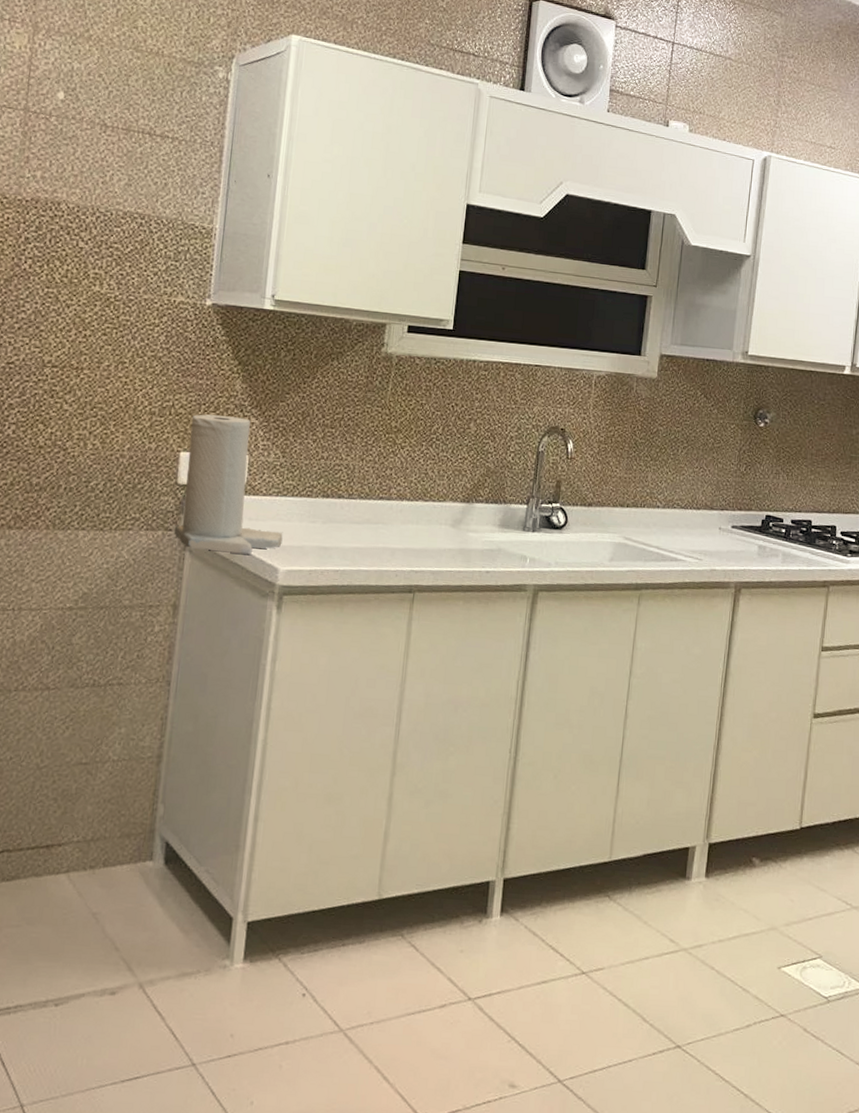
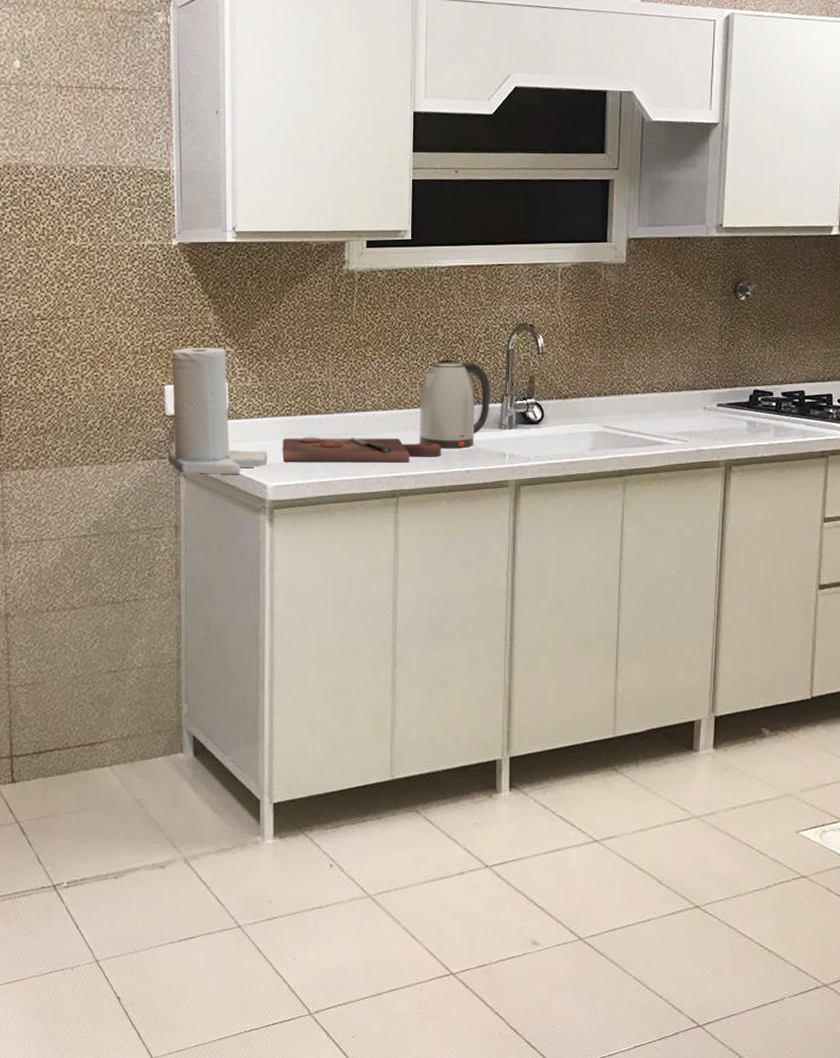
cutting board: none [298,520,464,557] -> present [282,437,442,462]
kettle: none [441,454,518,547] -> present [419,359,490,448]

